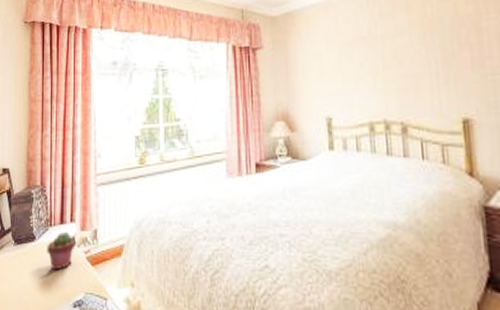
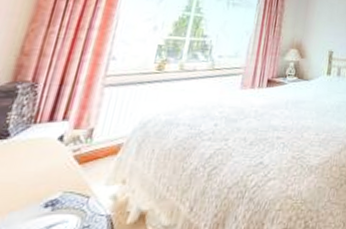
potted succulent: present [46,231,76,271] -> none [20,129,65,170]

